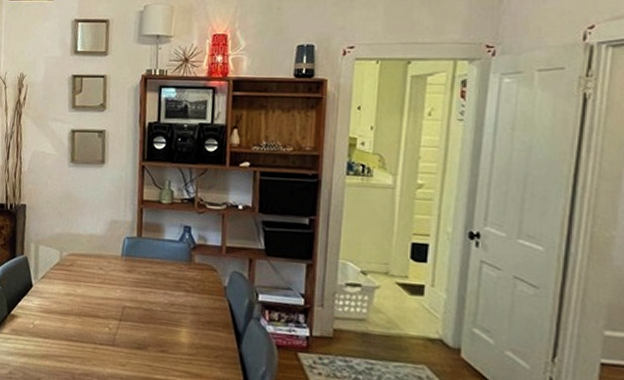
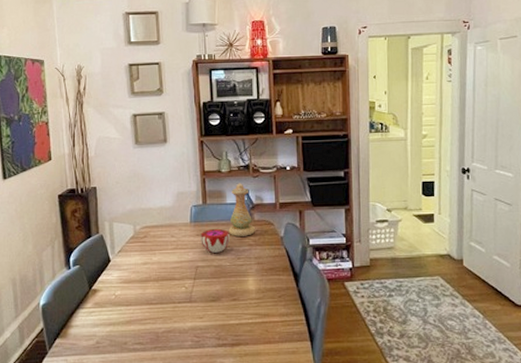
decorative bowl: none [131,266,165,295] -> present [200,229,231,253]
vase: none [163,218,194,281] -> present [228,183,255,236]

